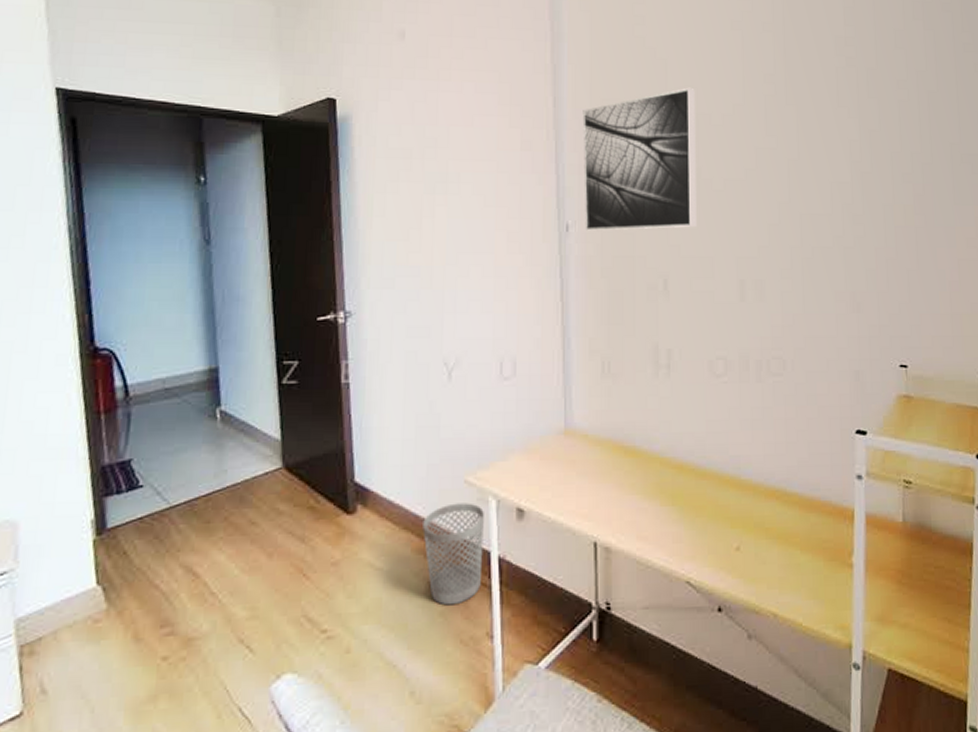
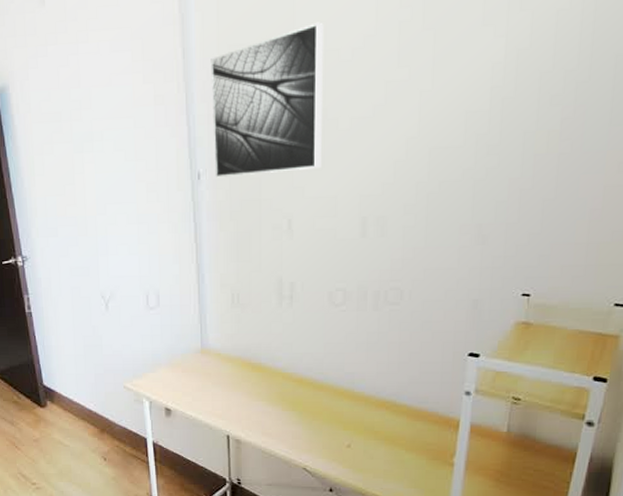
wastebasket: present [423,503,484,606] -> none [95,402,141,473]

